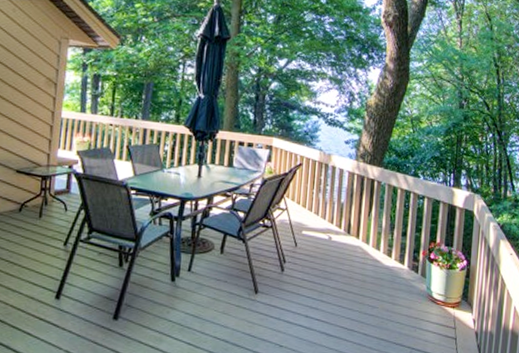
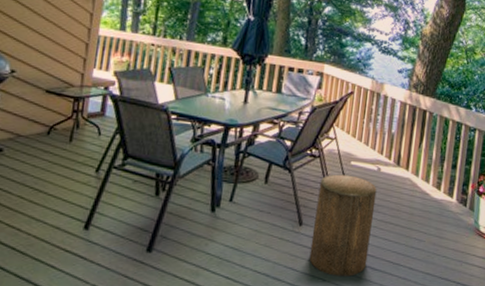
stool: none [266,243,329,342] -> present [309,174,377,276]

